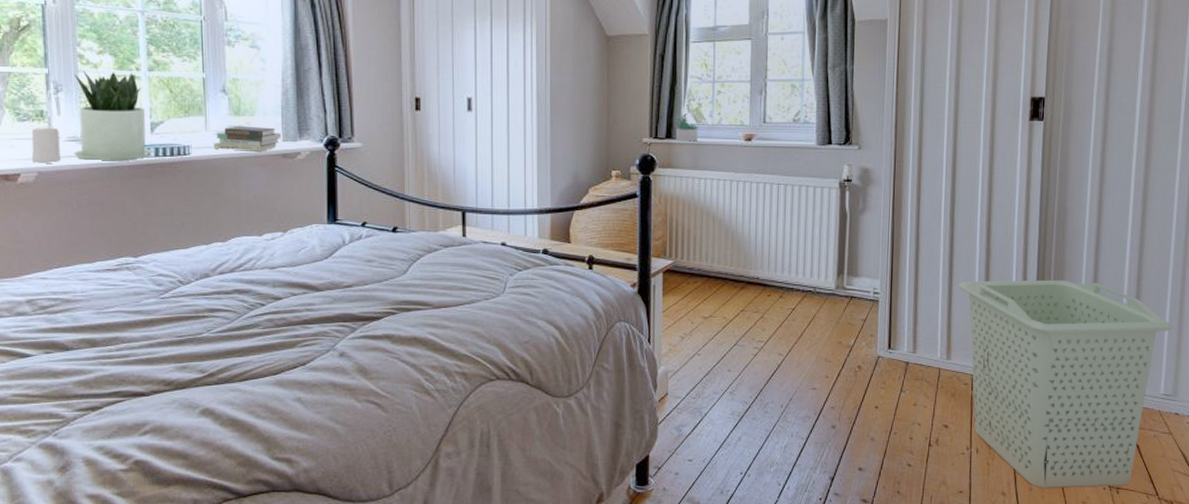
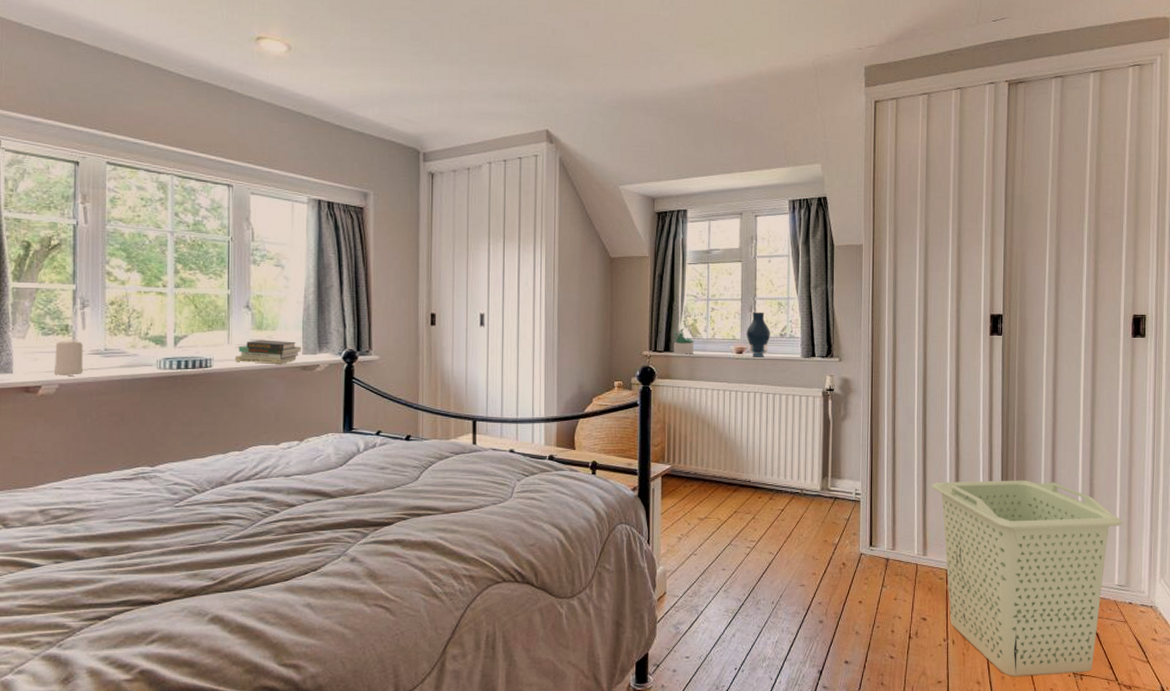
planter: present [73,70,153,161] -> none [96,287,175,374]
vase: none [756,95,782,145] -> present [746,312,770,357]

